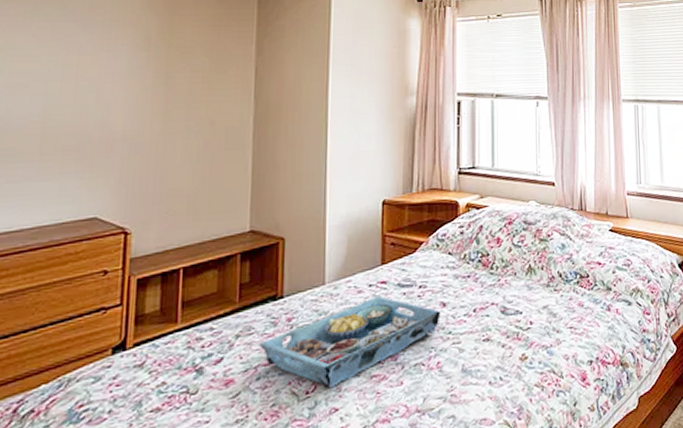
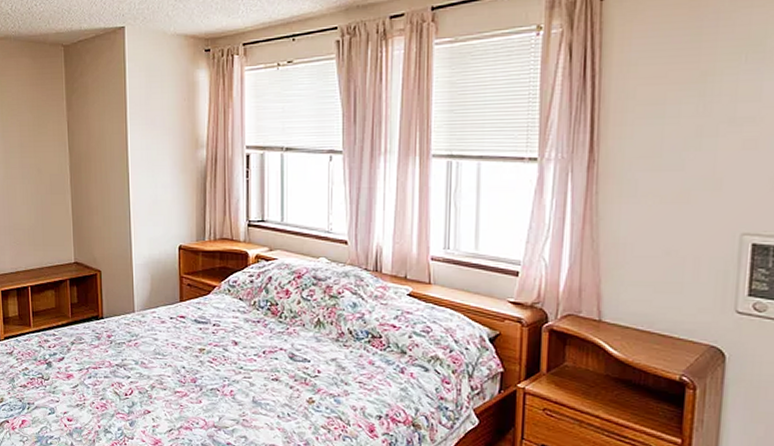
serving tray: present [259,296,441,389] -> none [88,328,233,395]

